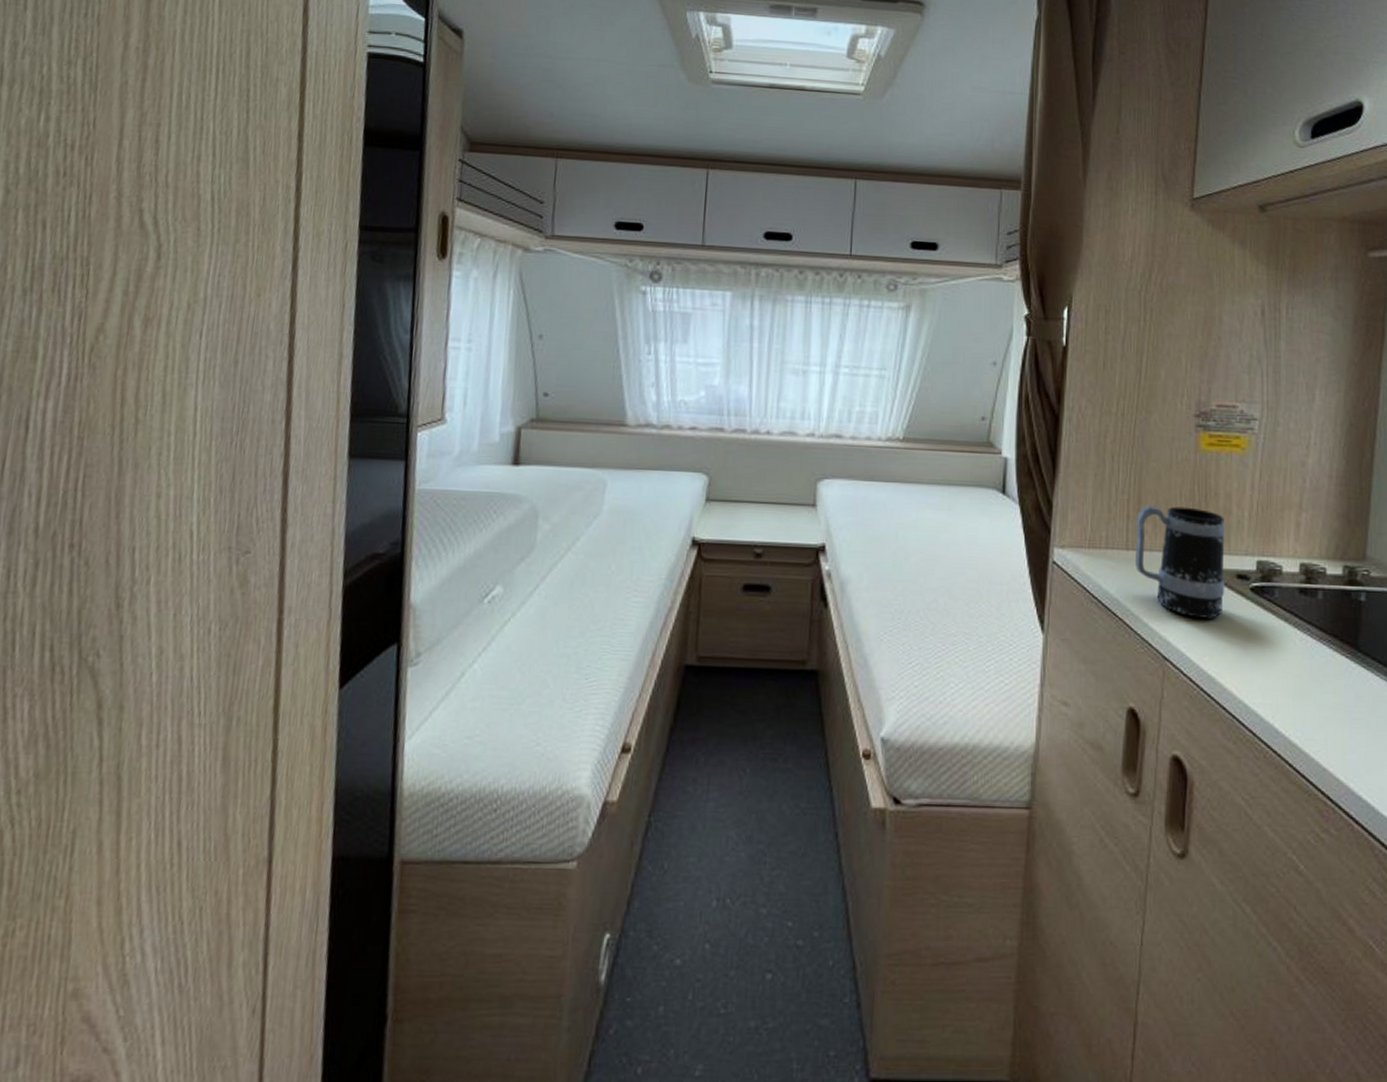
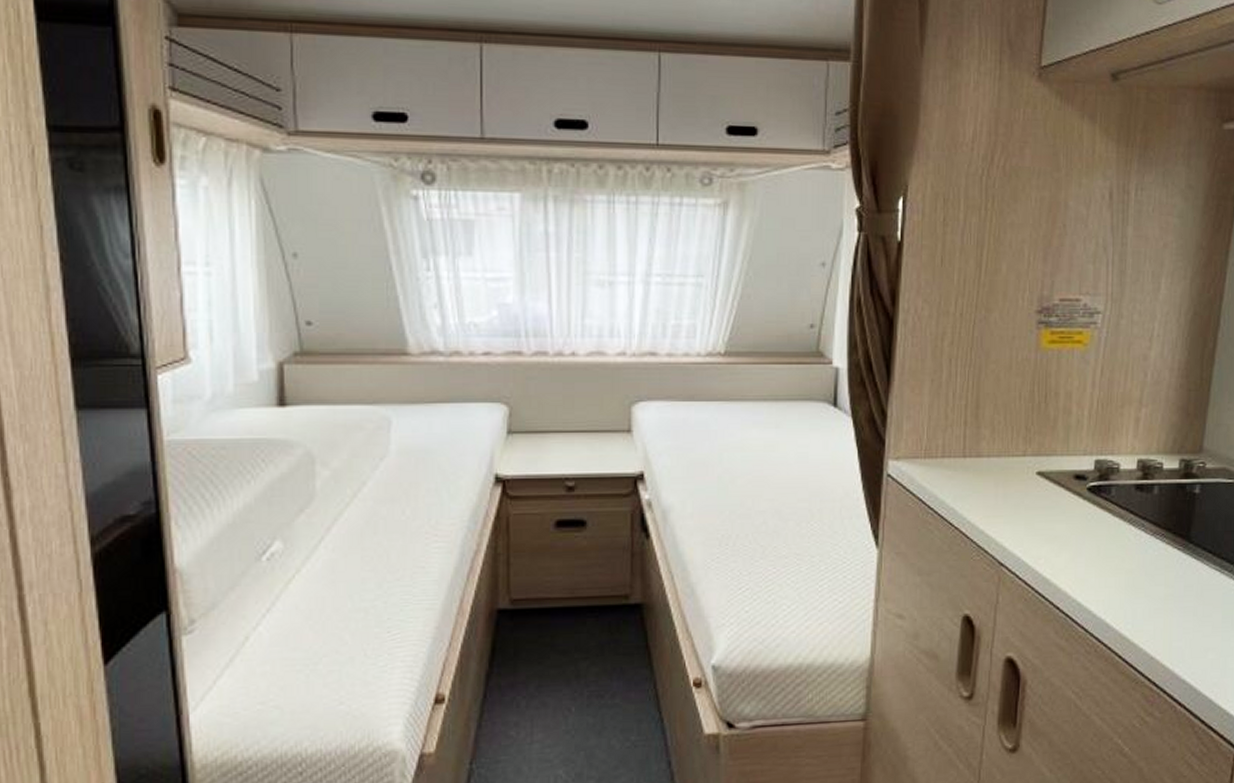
mug: present [1135,505,1226,618] -> none [972,409,1065,521]

